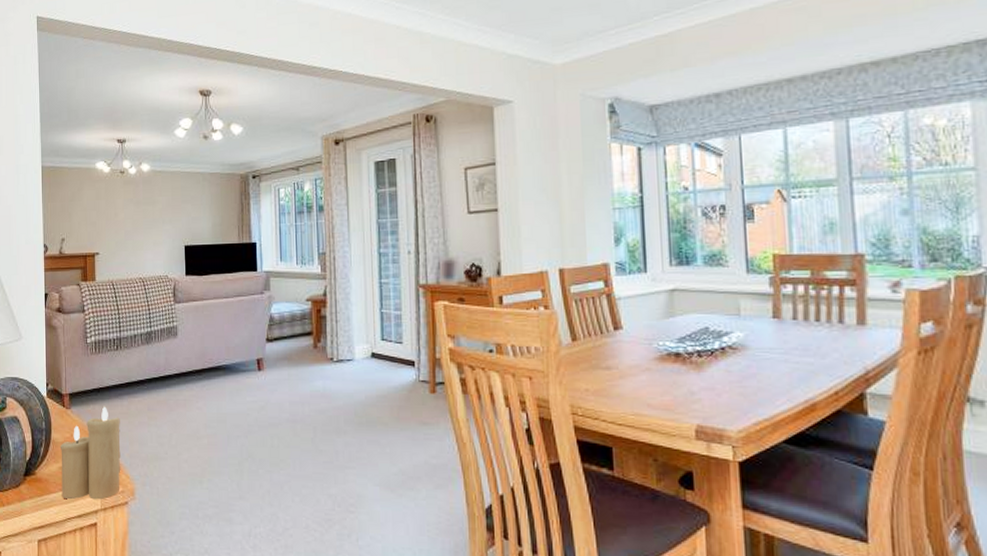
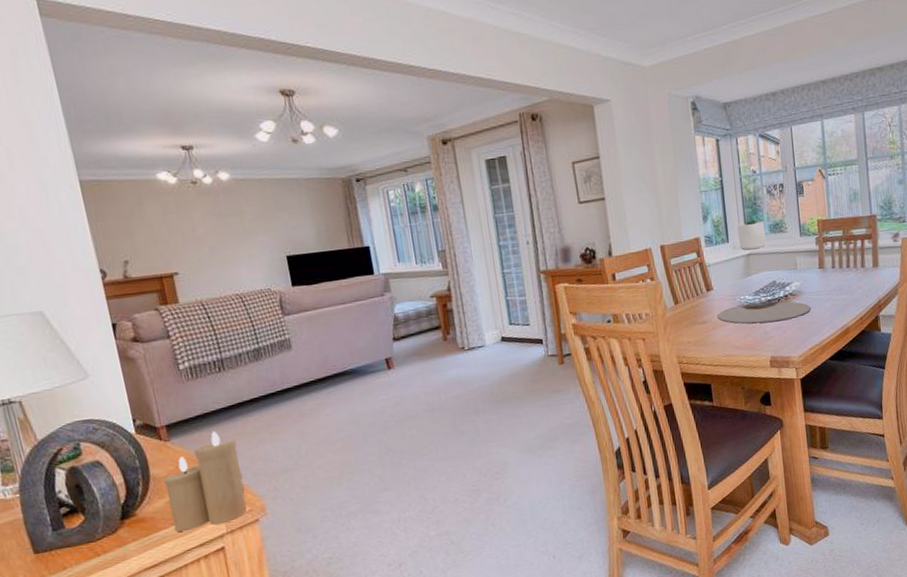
placemat: none [626,353,760,380] -> present [718,301,812,324]
planter: none [659,248,698,284] -> present [737,220,766,250]

